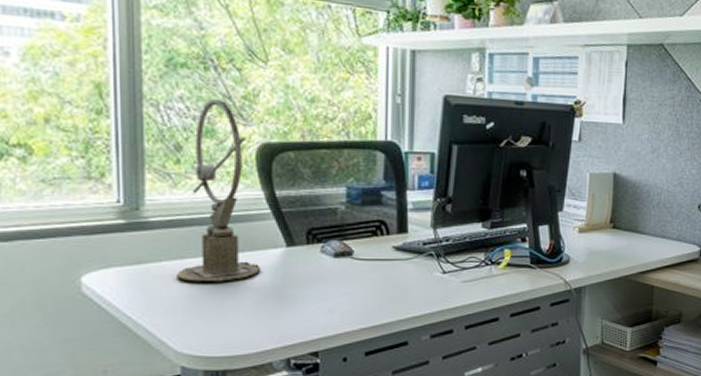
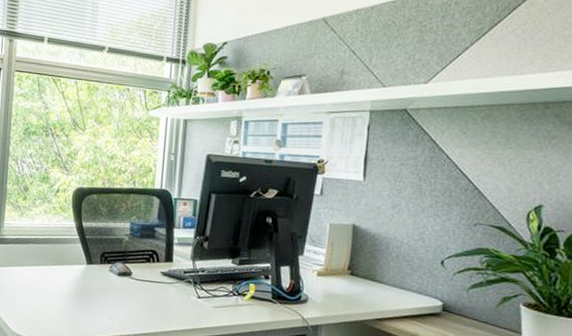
sundial: present [177,100,261,282] -> none [17,156,69,286]

